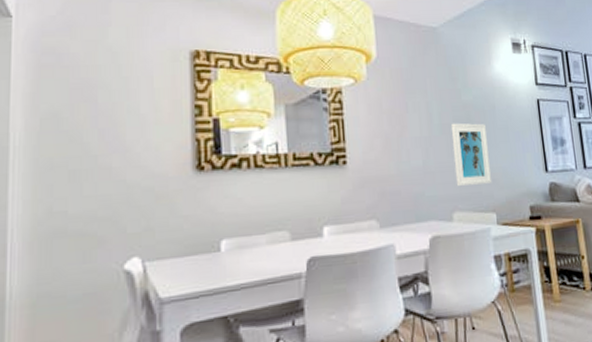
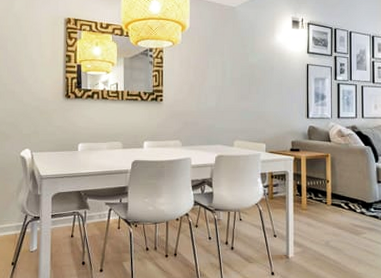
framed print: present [450,123,492,186] -> none [238,78,266,123]

